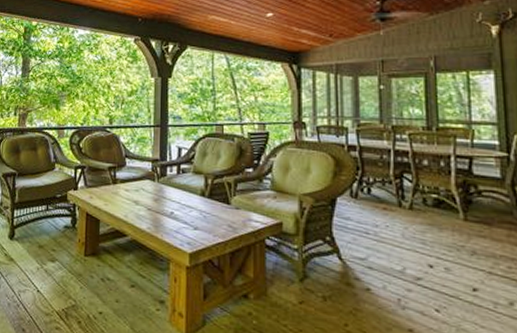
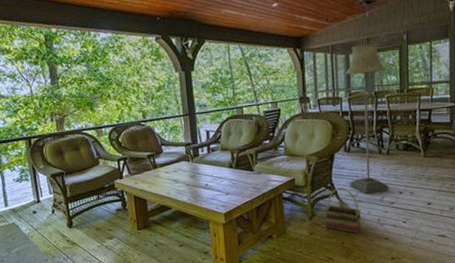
basket: none [322,244,373,314] -> present [325,187,361,234]
floor lamp: none [352,67,413,260] -> present [345,43,389,194]

